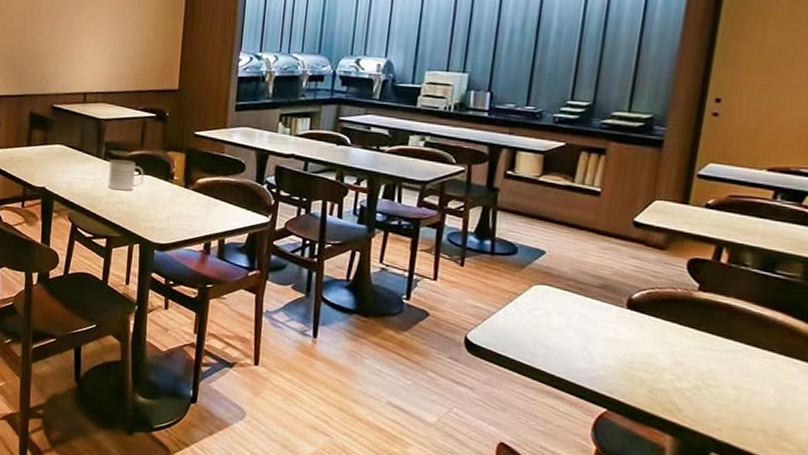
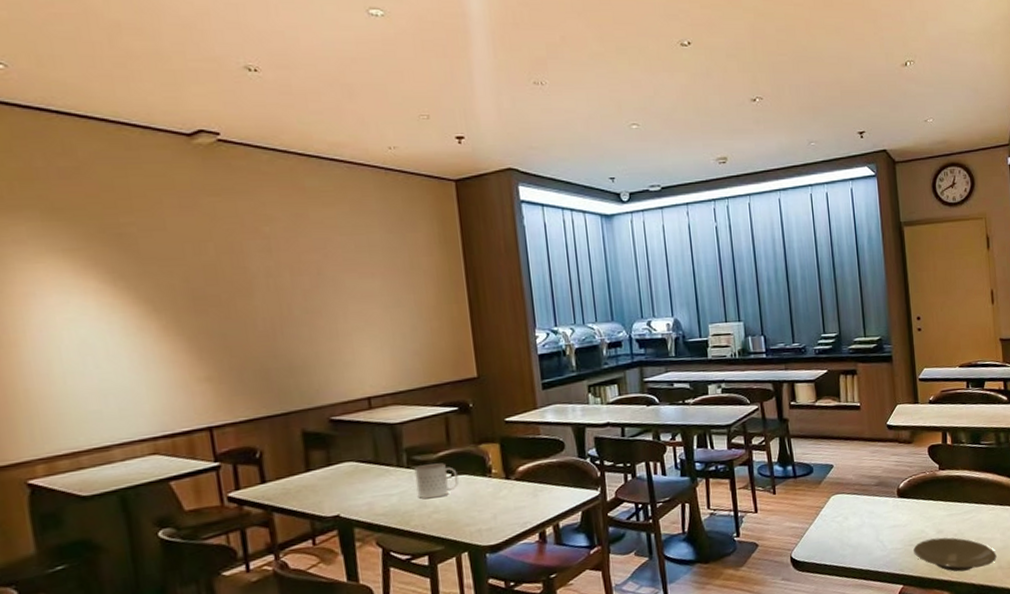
saucer: none [632,367,762,424] -> present [913,537,997,572]

